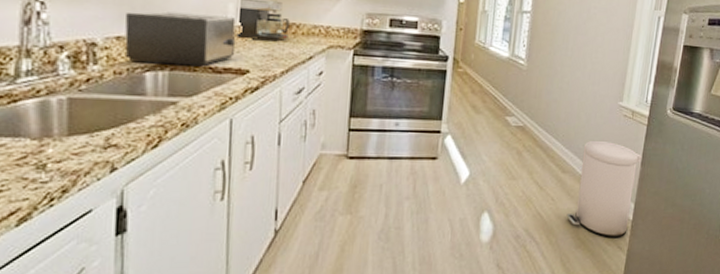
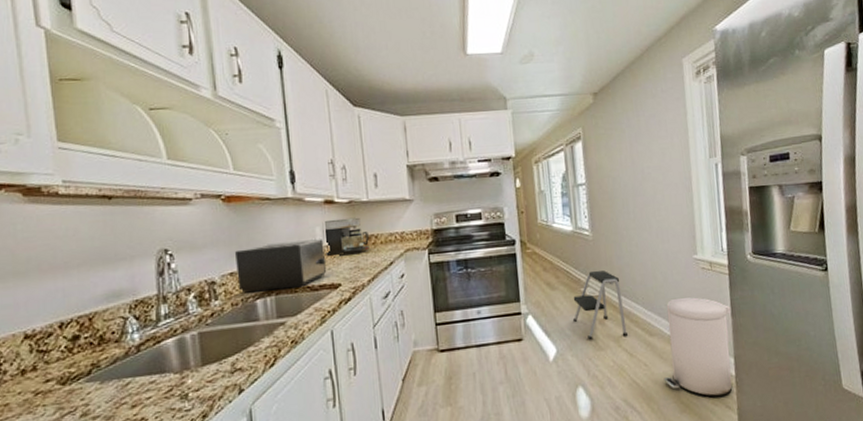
step stool: none [491,100,545,169] -> present [572,270,627,340]

